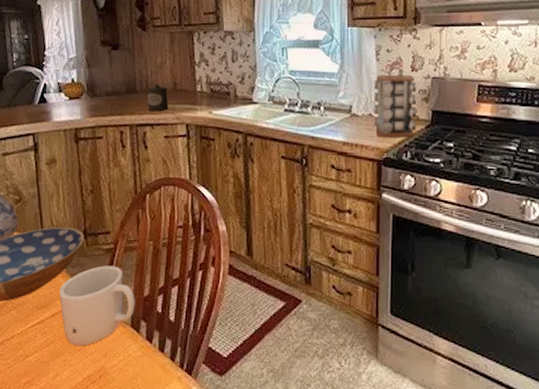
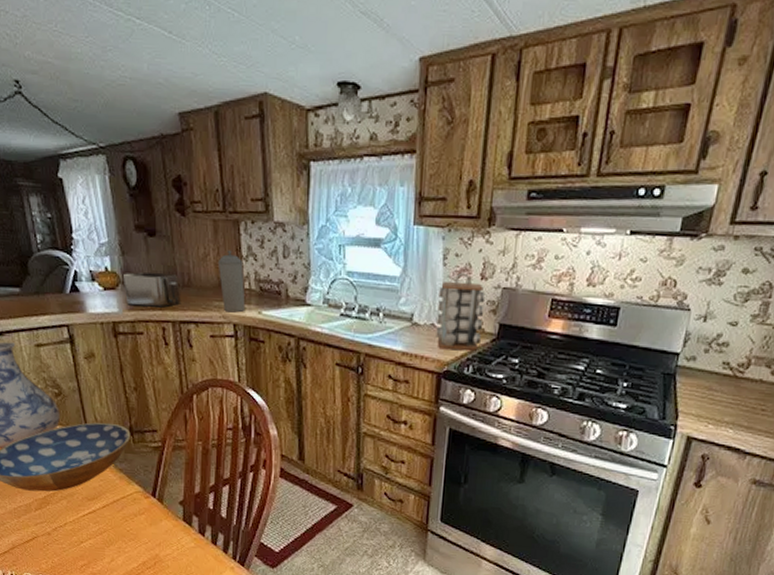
mug: present [59,265,135,347] -> none [109,462,186,536]
toaster: none [87,81,139,113] -> present [123,272,181,308]
canister: present [146,84,169,112] -> none [189,278,214,309]
canister: none [173,58,198,114] -> present [217,250,246,313]

